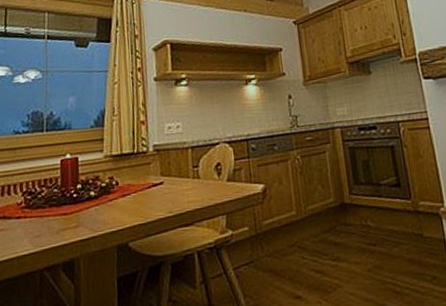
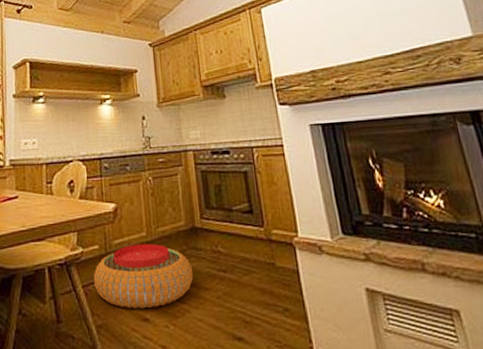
pouf: none [244,222,344,288] -> present [93,243,194,309]

